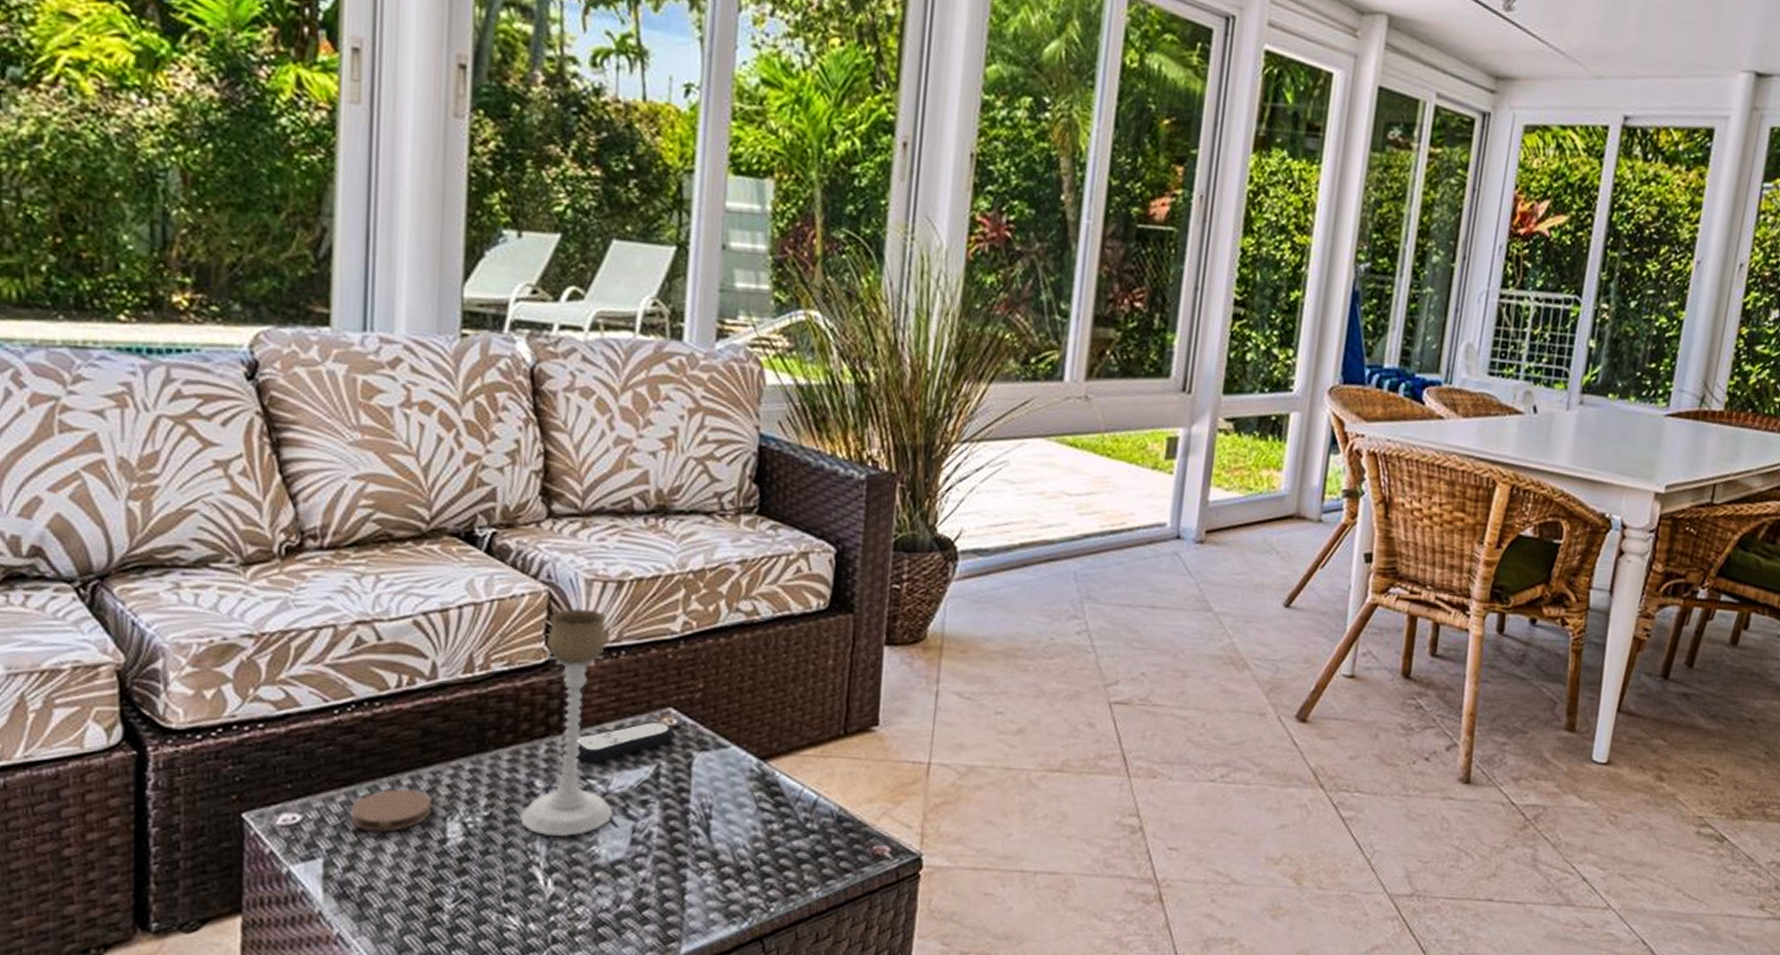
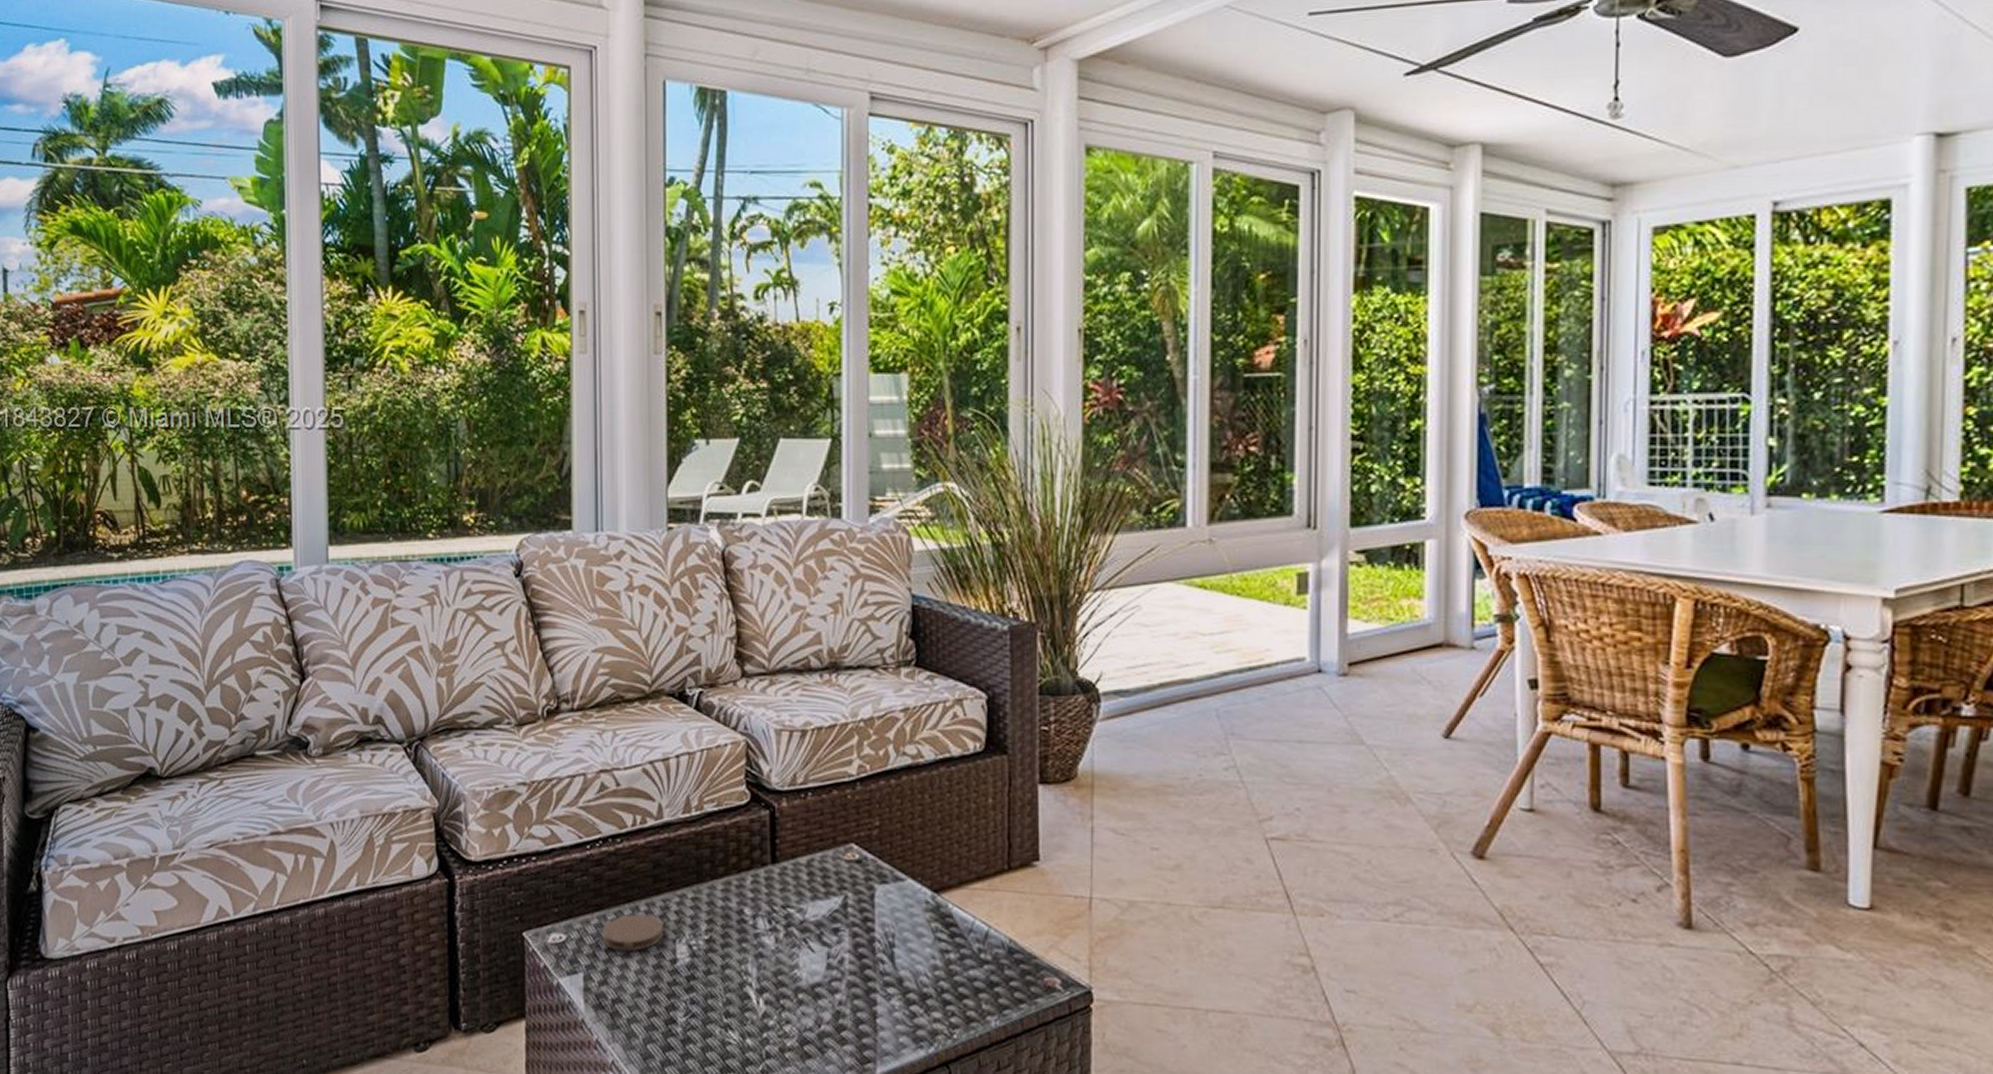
candle holder: present [520,608,614,838] -> none [734,755,810,961]
remote control: present [576,721,676,762] -> none [775,856,859,893]

